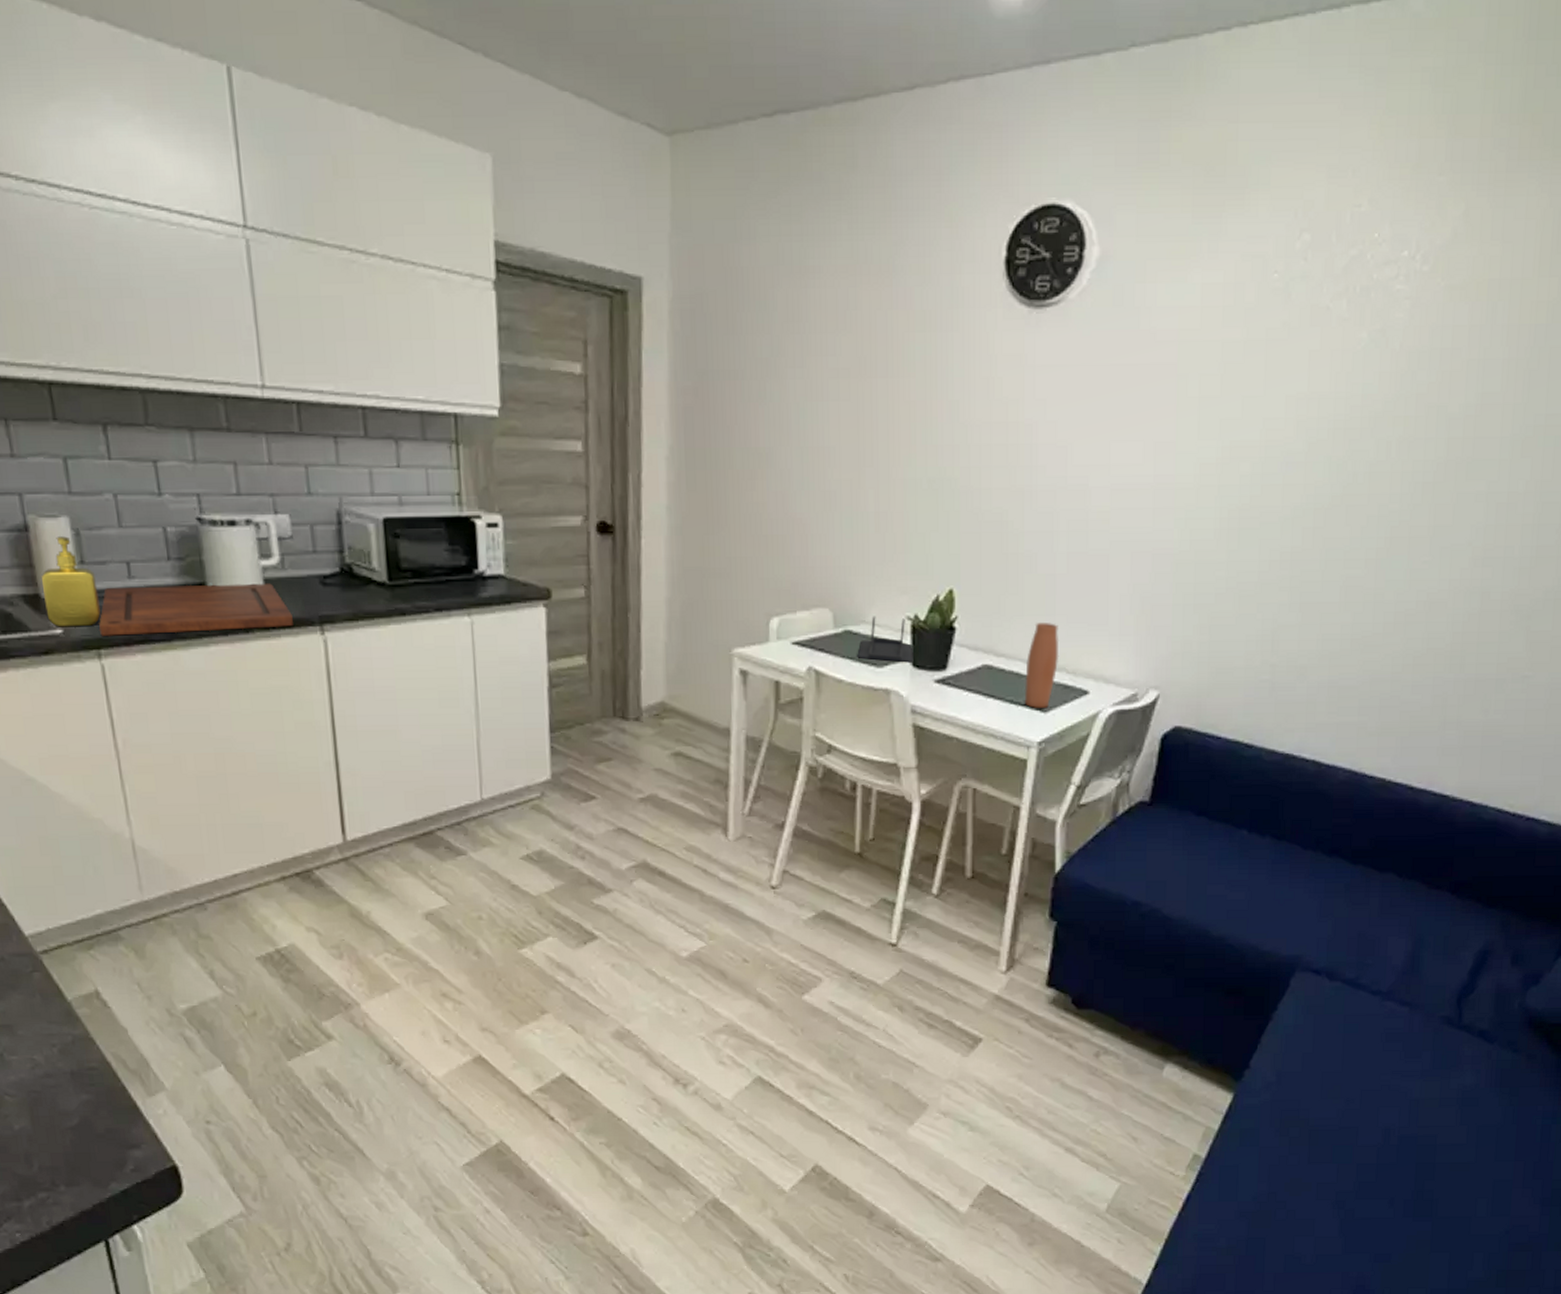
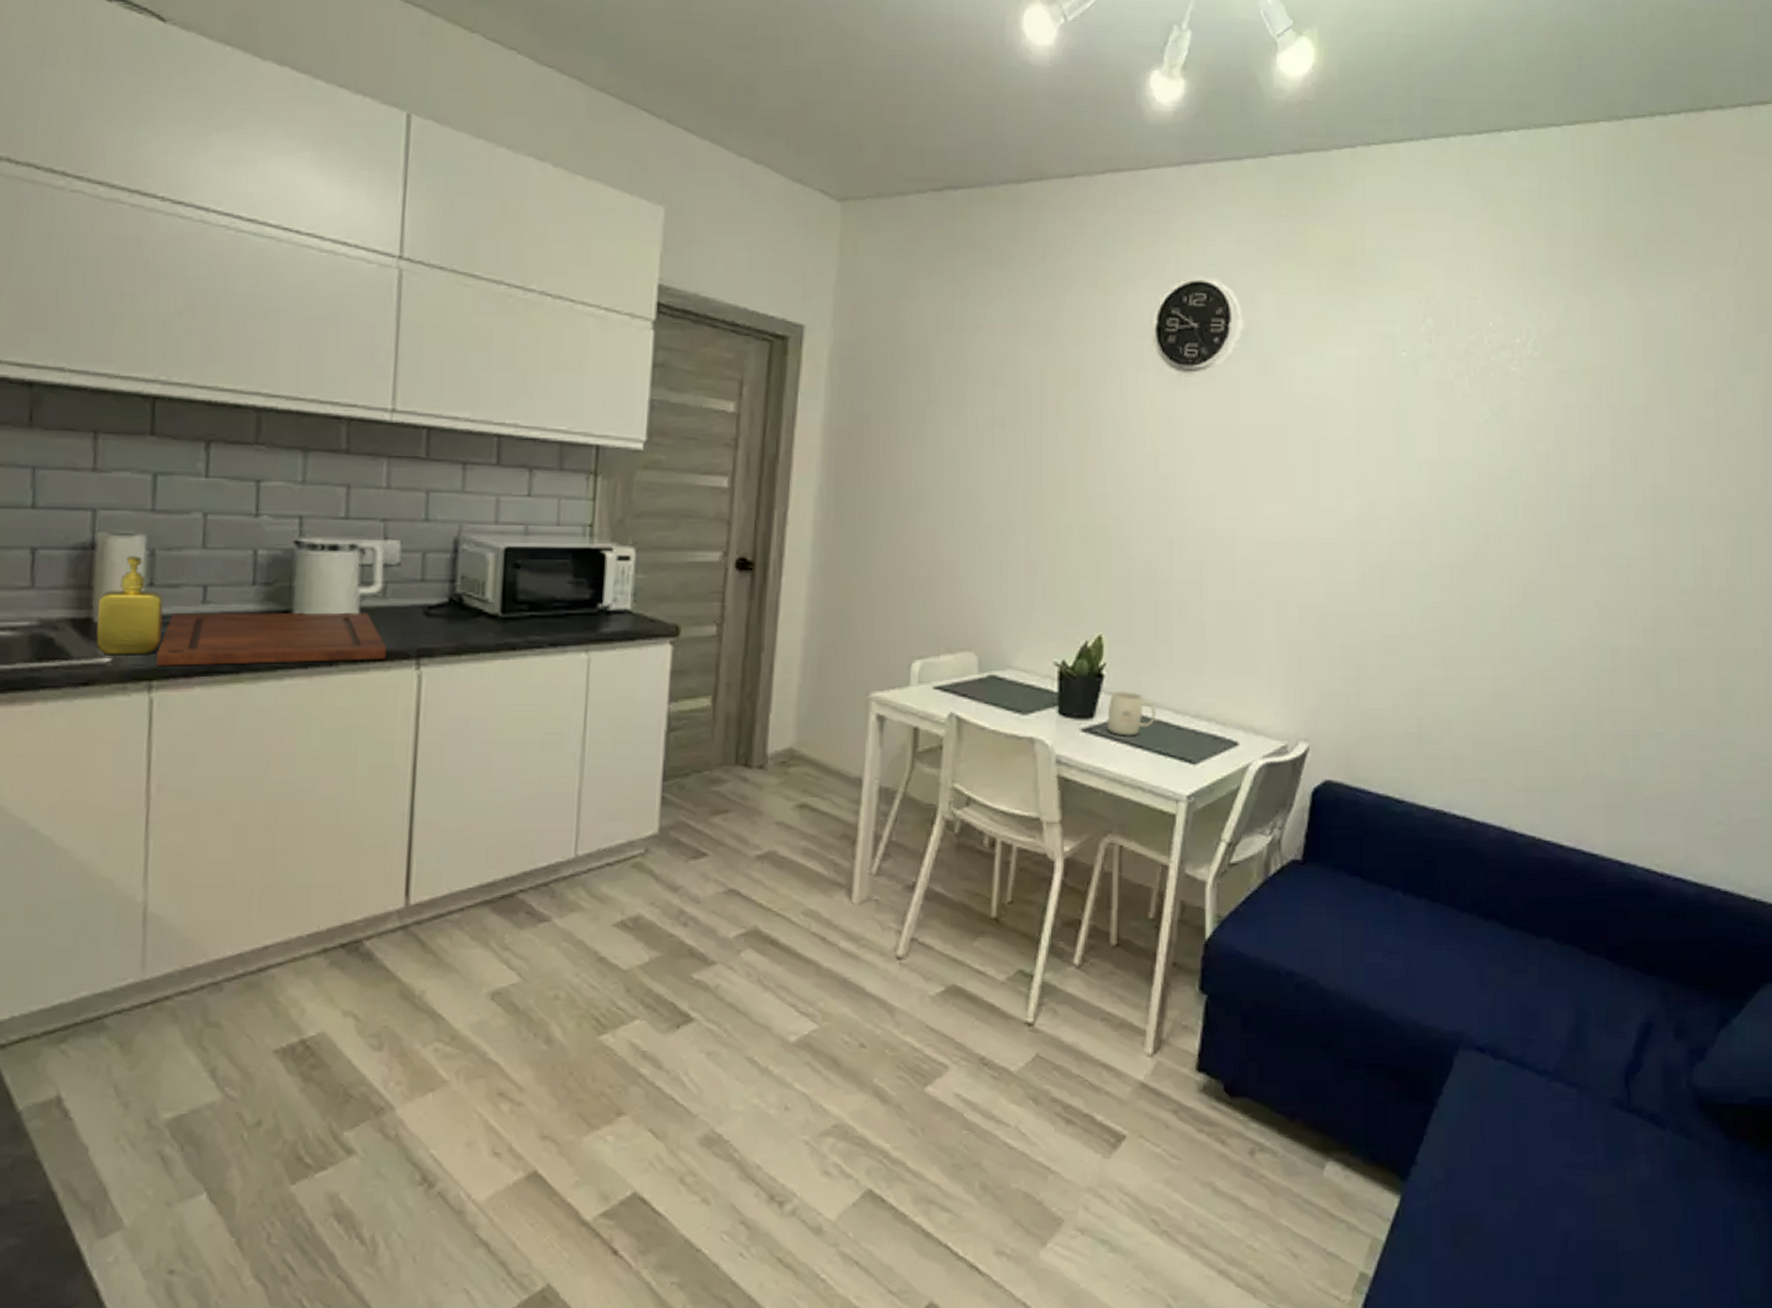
napkin holder: present [857,616,914,663] -> none [1001,661,1060,710]
mug: none [958,643,1007,688] -> present [1106,692,1156,738]
vase: present [1025,623,1059,709] -> none [1174,672,1209,761]

